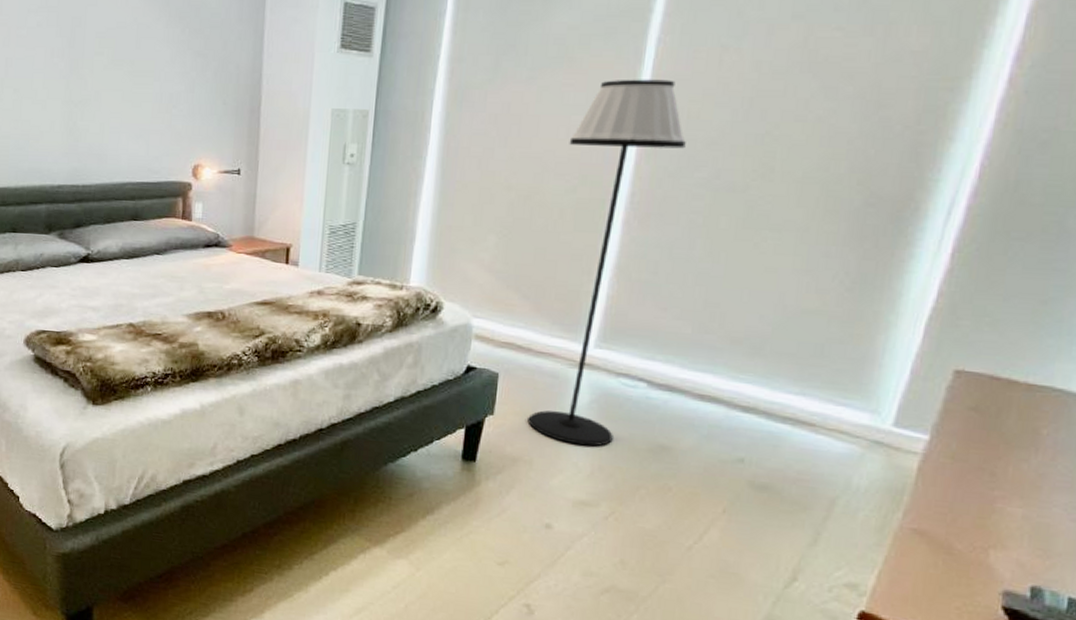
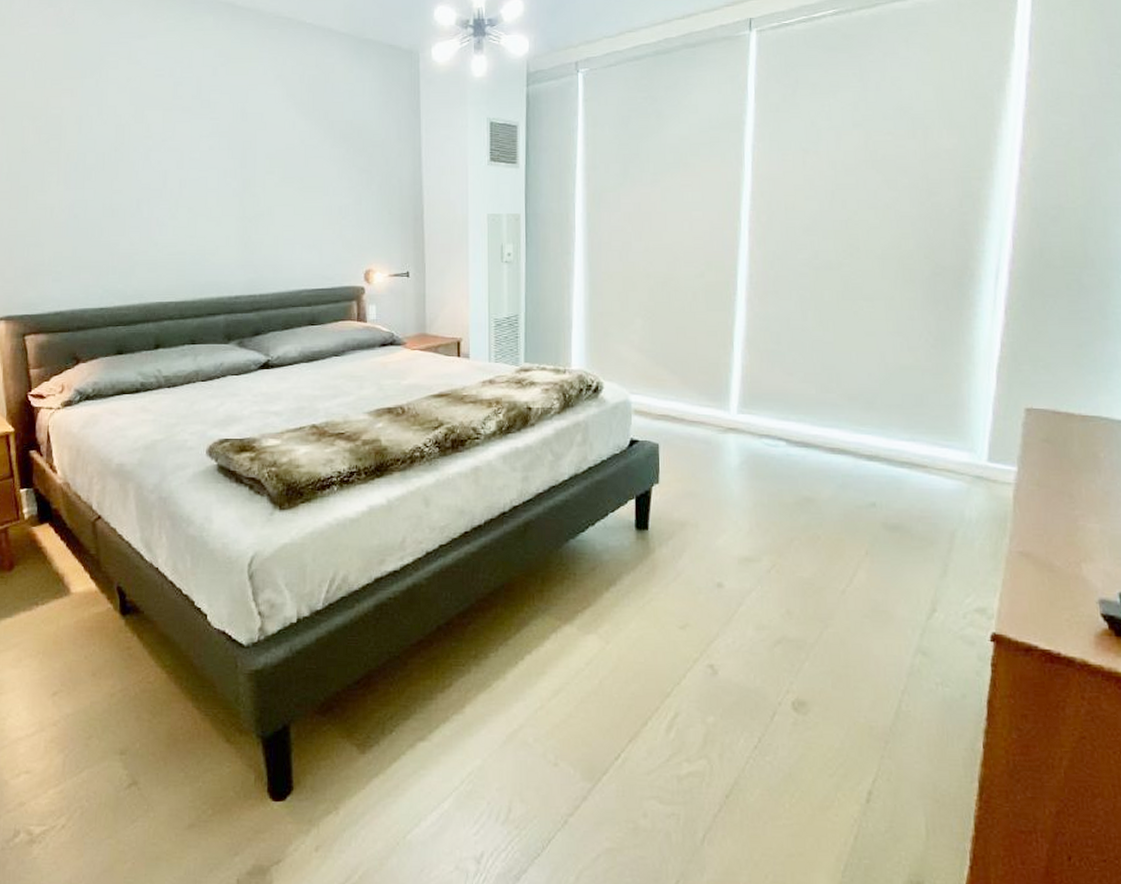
floor lamp: present [527,79,686,447] -> none [689,178,787,505]

